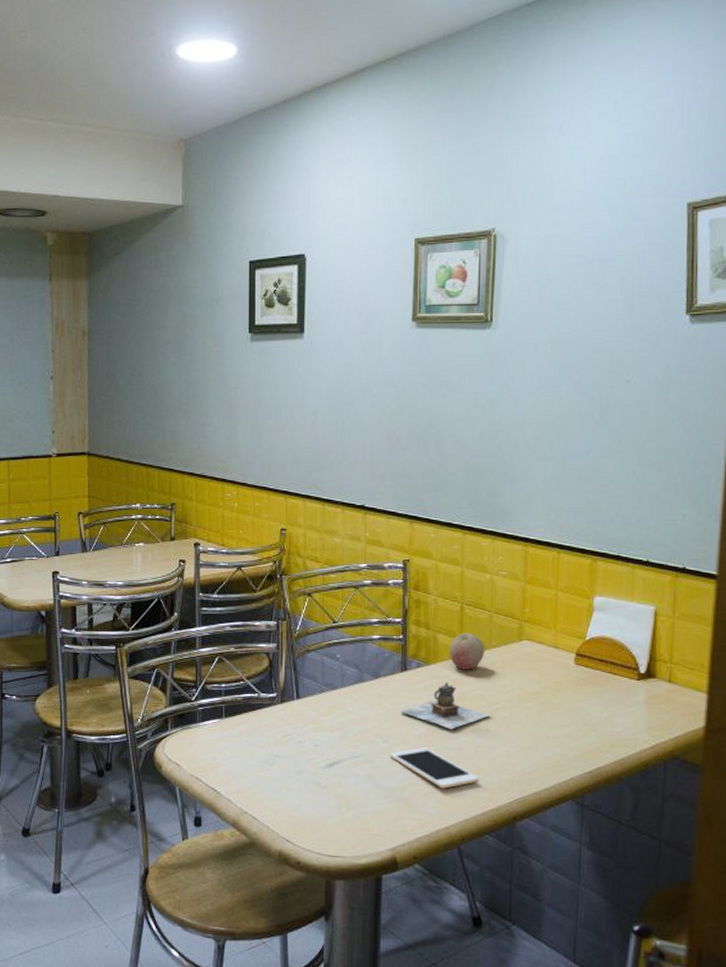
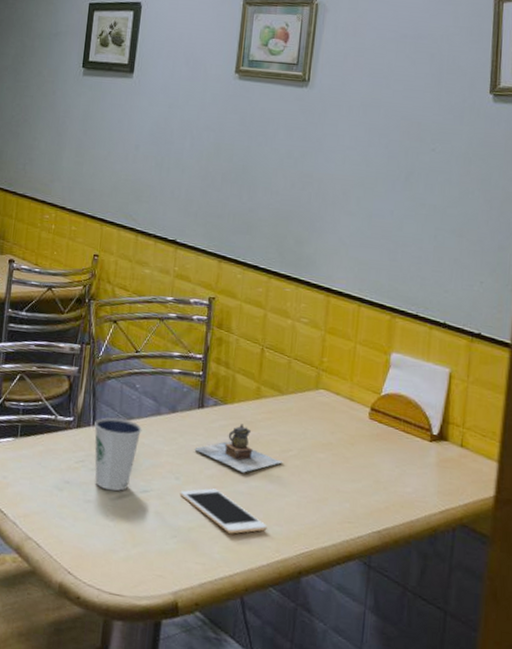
dixie cup: none [298,689,347,760] -> present [94,417,142,491]
fruit: present [450,633,484,670] -> none [247,375,282,414]

